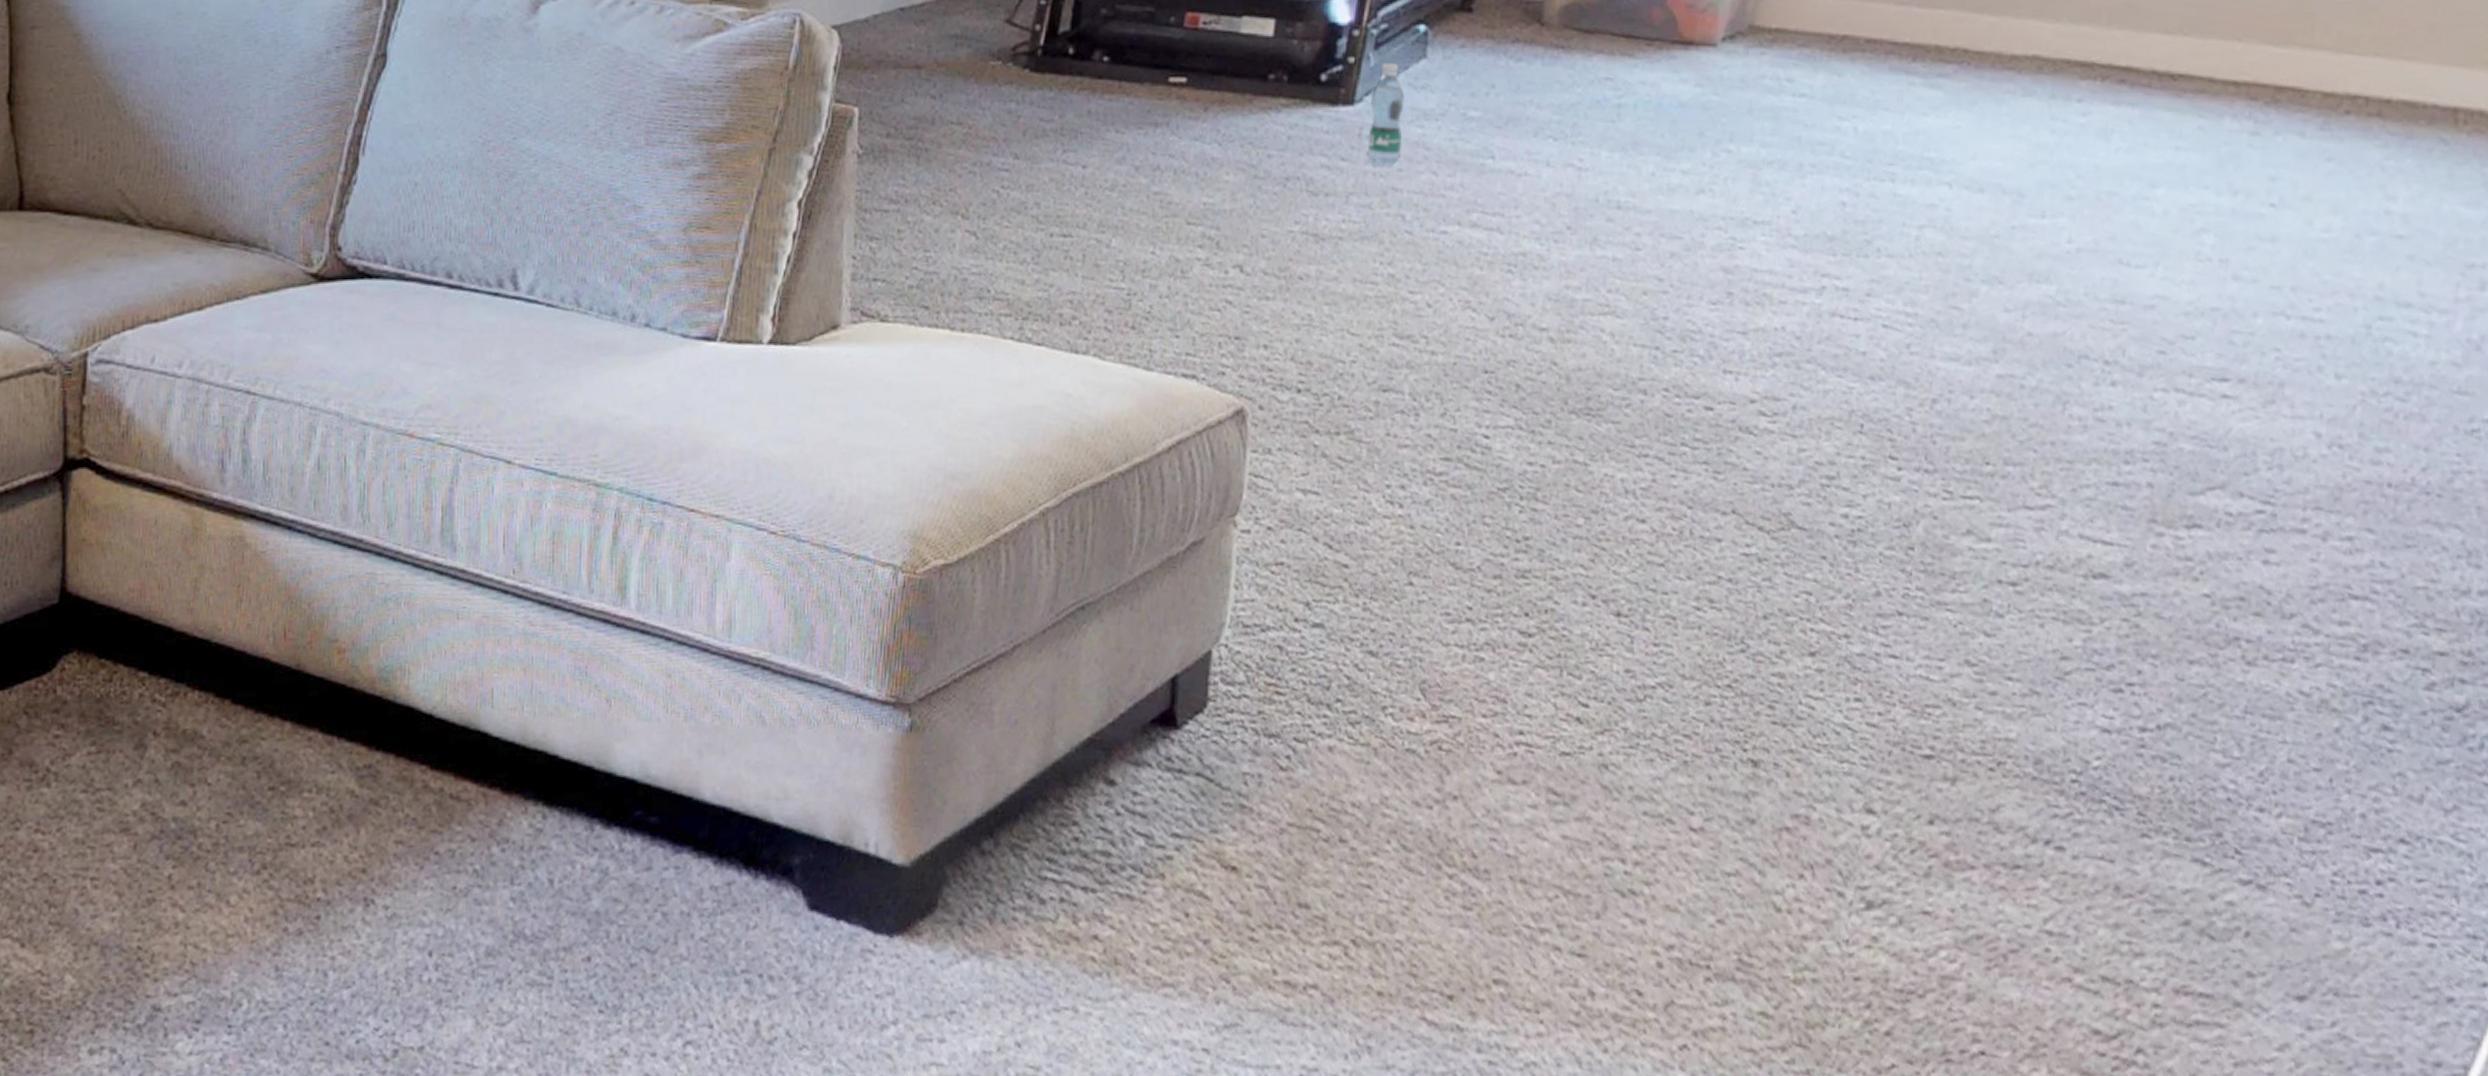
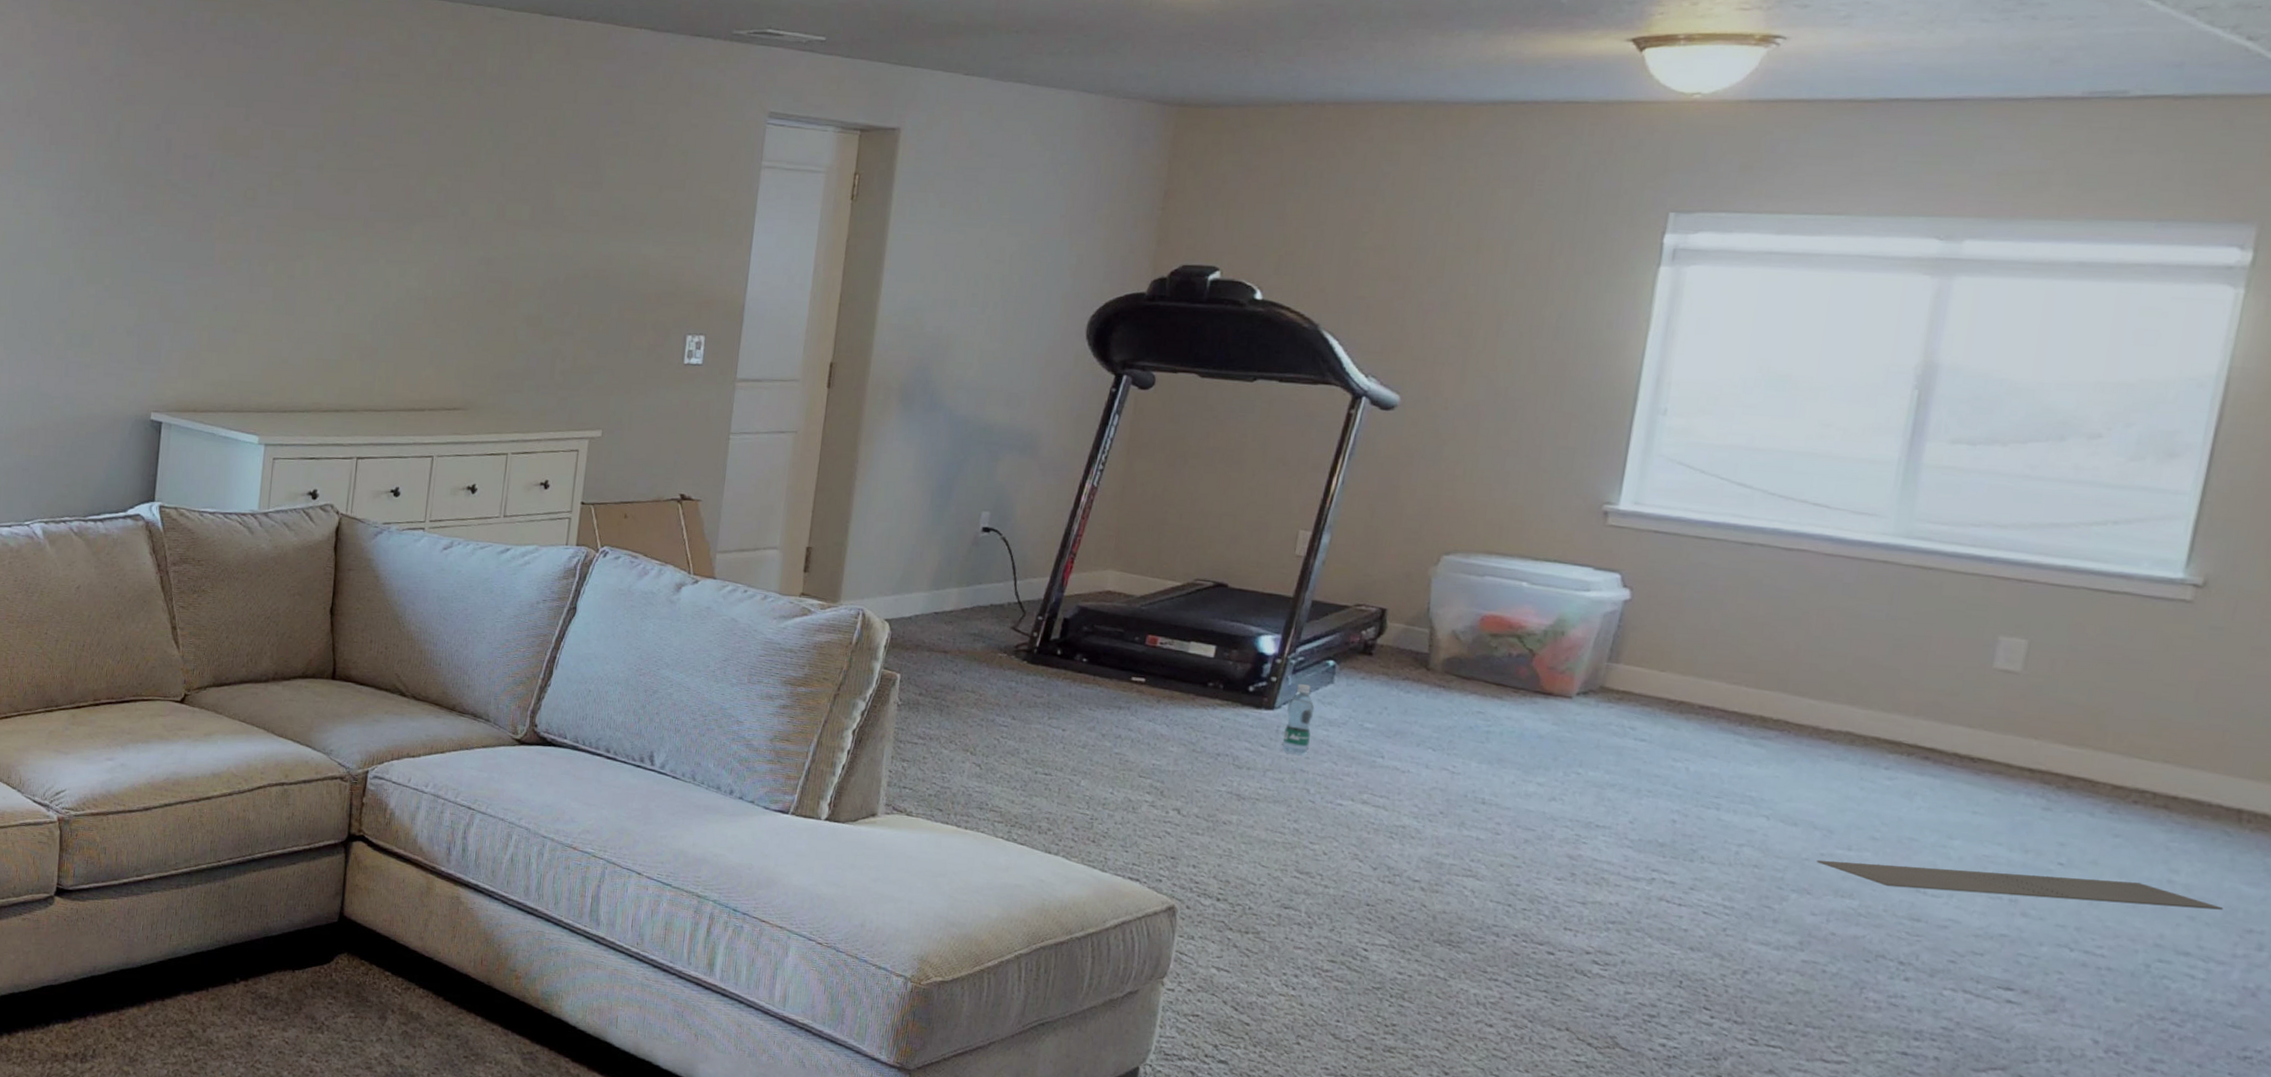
yoga mat: none [2007,218,2444,261] -> present [1816,859,2224,910]

